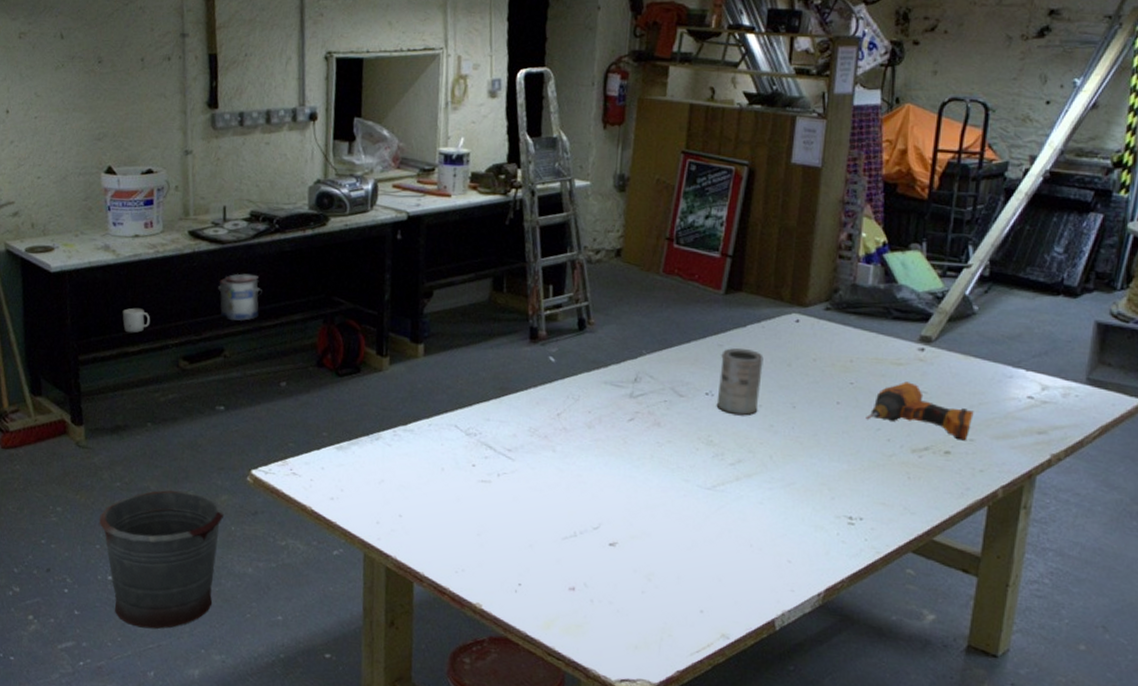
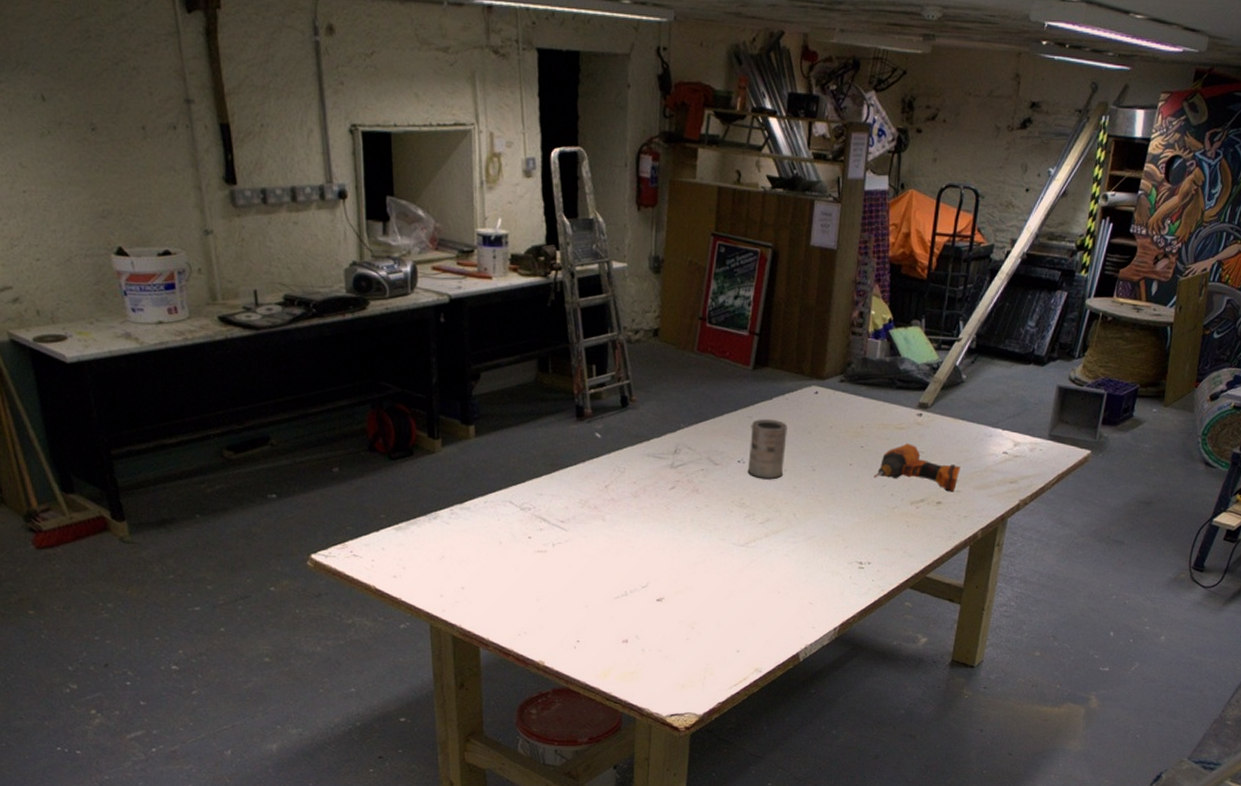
bucket: present [99,490,225,629] -> none [155,579,288,711]
mug: present [122,308,151,333] -> none [154,398,187,425]
paint can: present [217,273,262,321] -> none [256,360,305,409]

